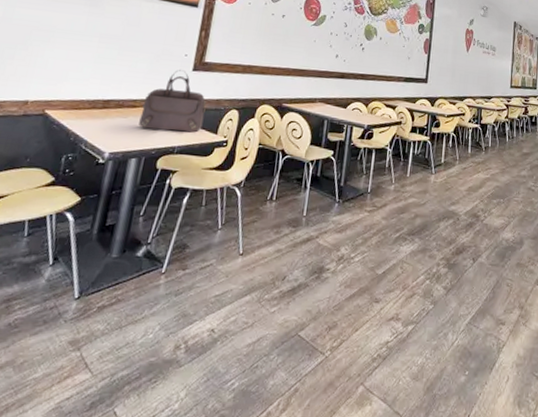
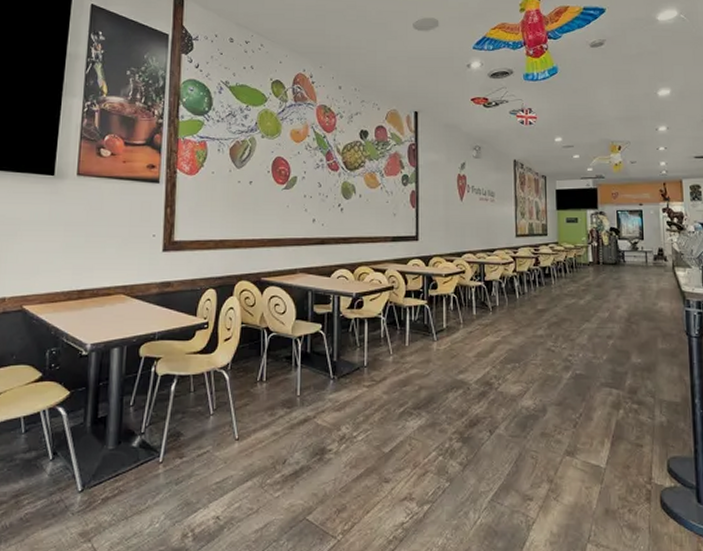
handbag: present [139,70,207,133] -> none [116,252,182,317]

